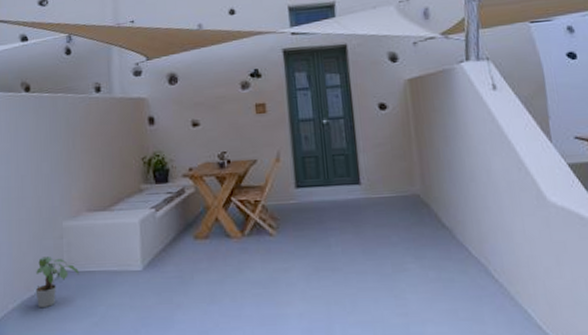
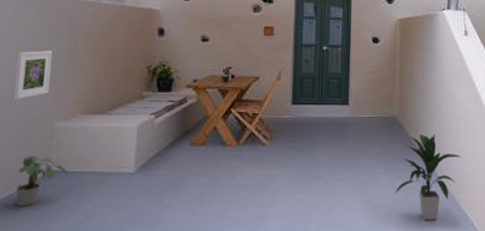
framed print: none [23,150,55,201] -> present [13,50,53,99]
indoor plant: none [429,212,510,319] -> present [394,133,462,221]

